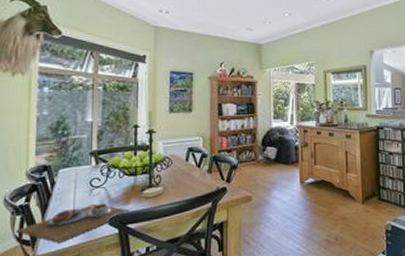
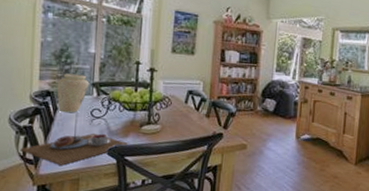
vase: none [54,145,88,186] -> present [57,73,90,113]

